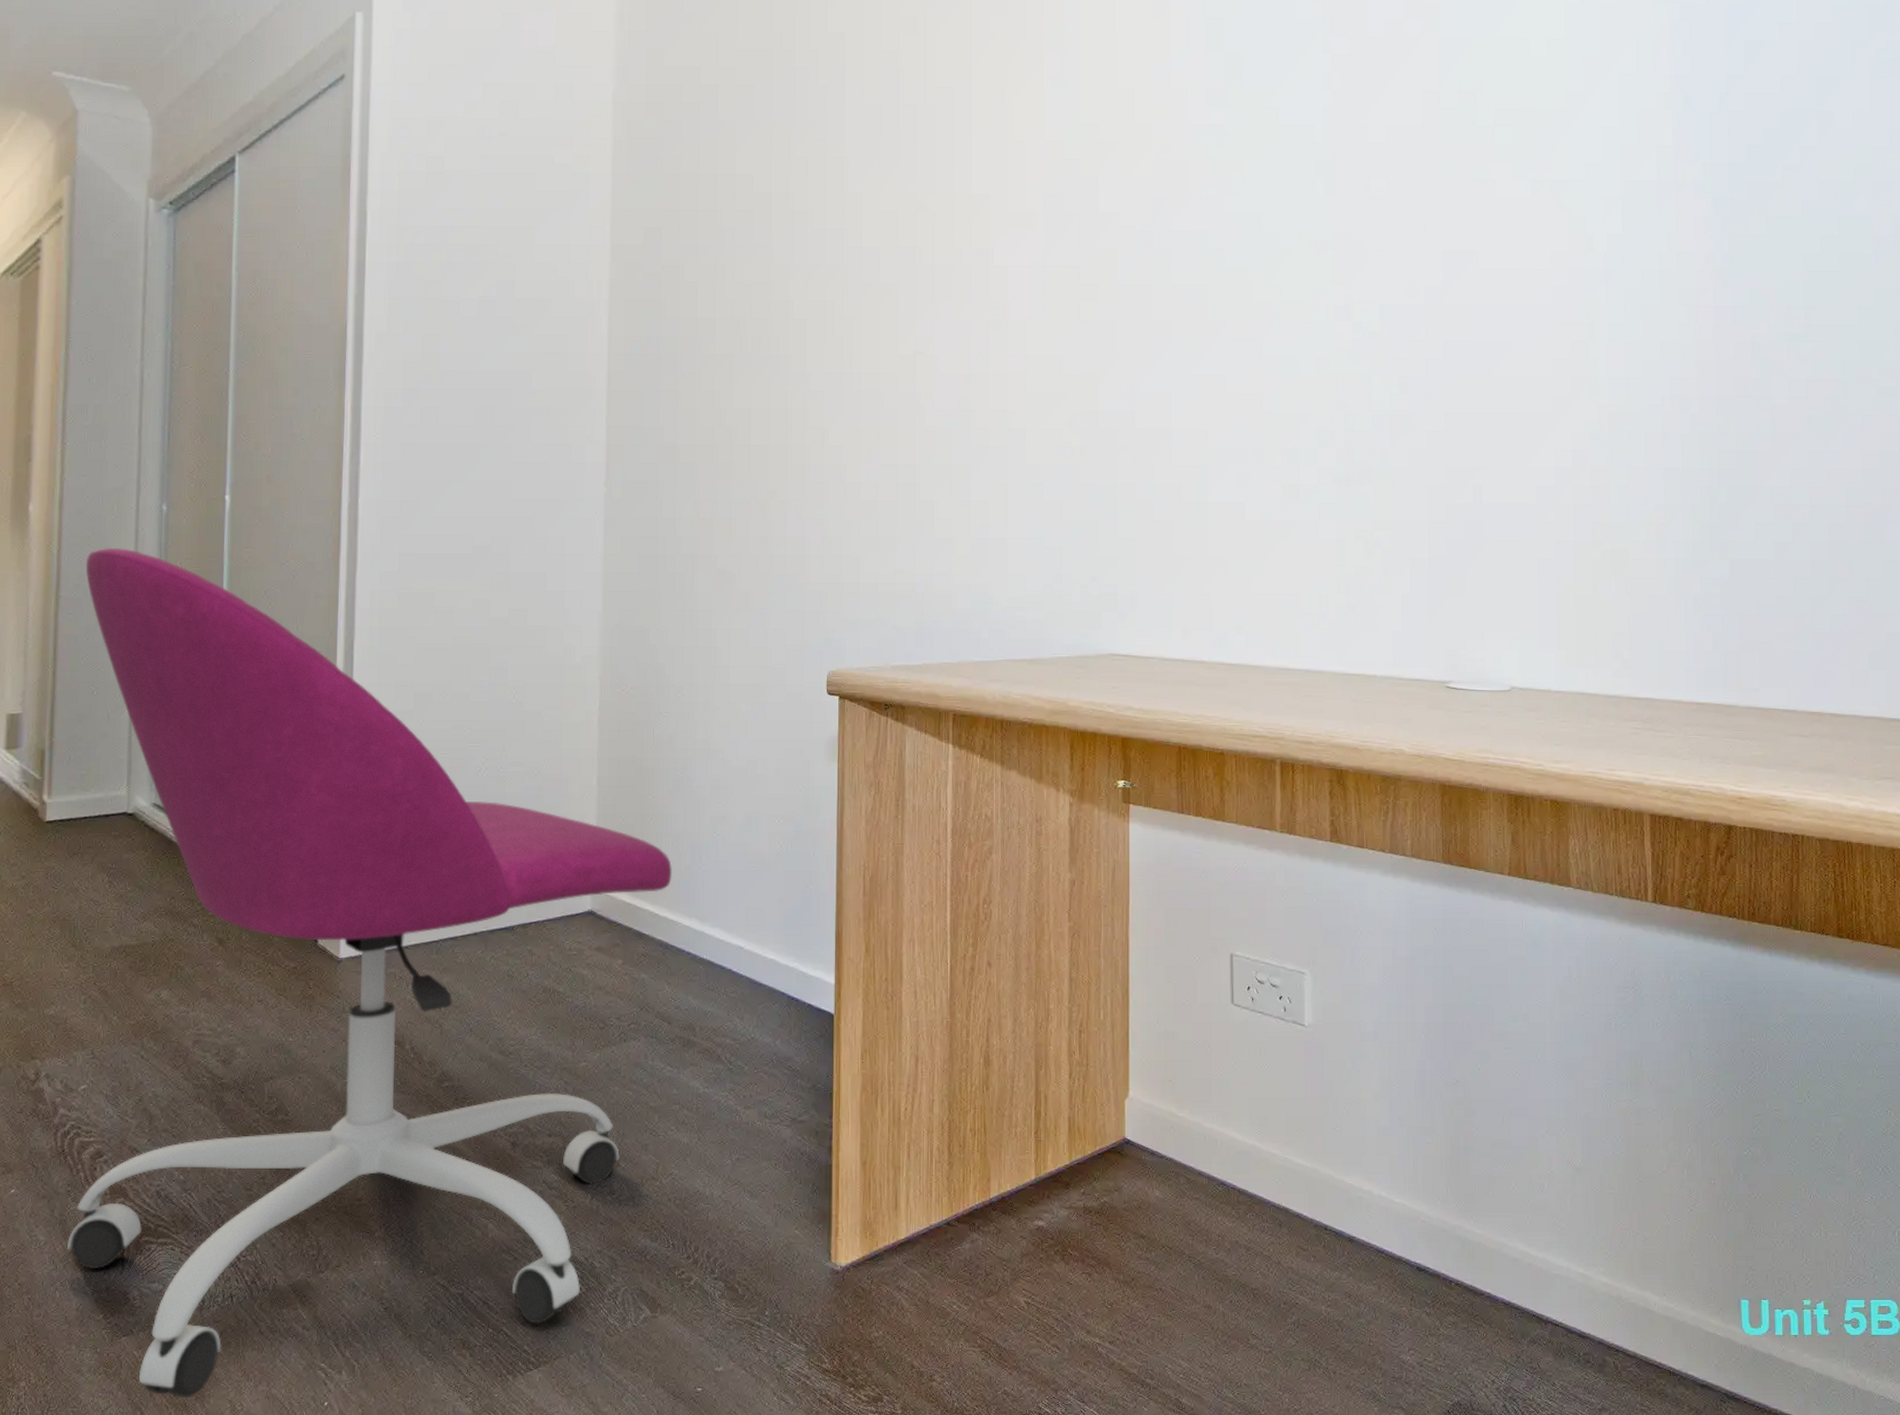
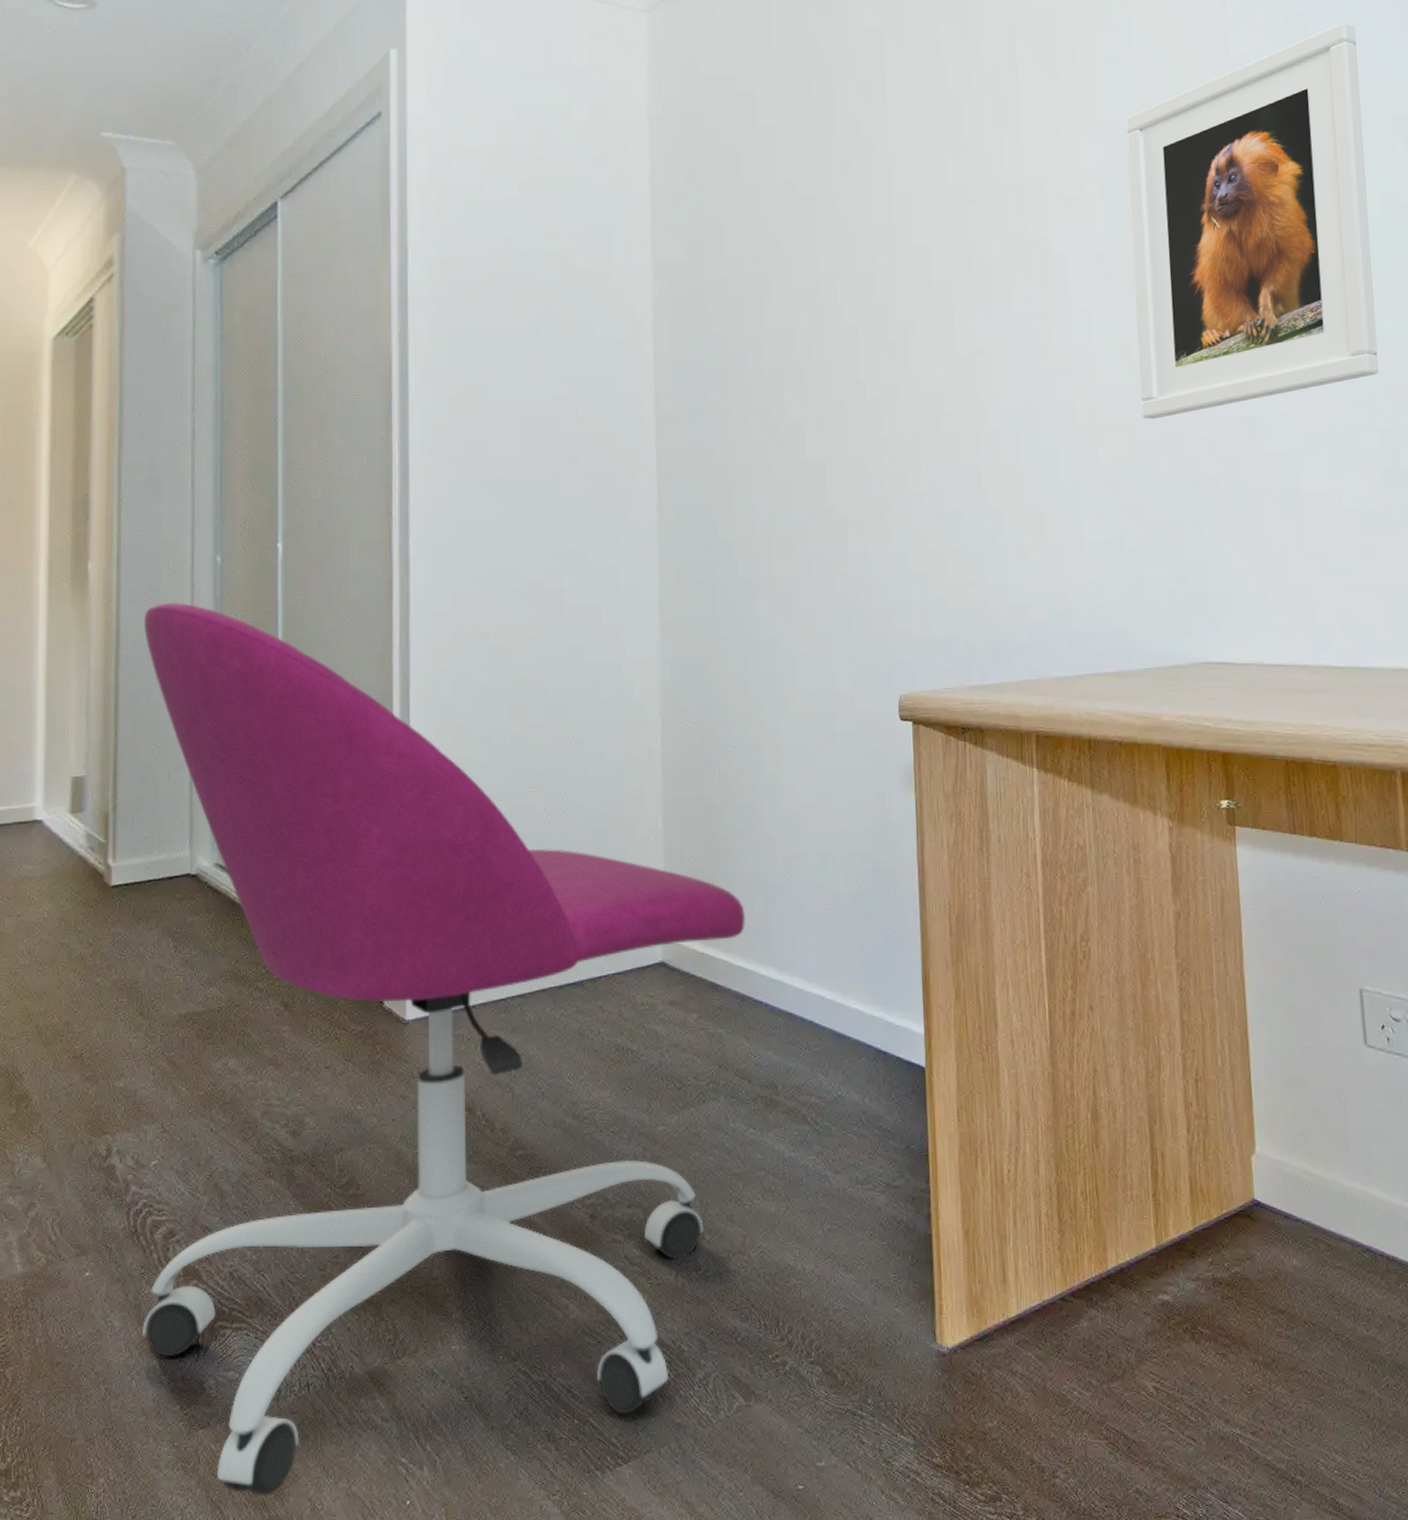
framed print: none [1068,66,1287,426] -> present [1125,22,1379,419]

